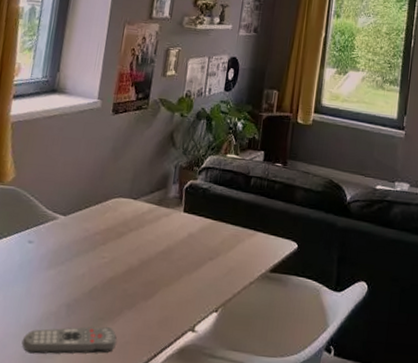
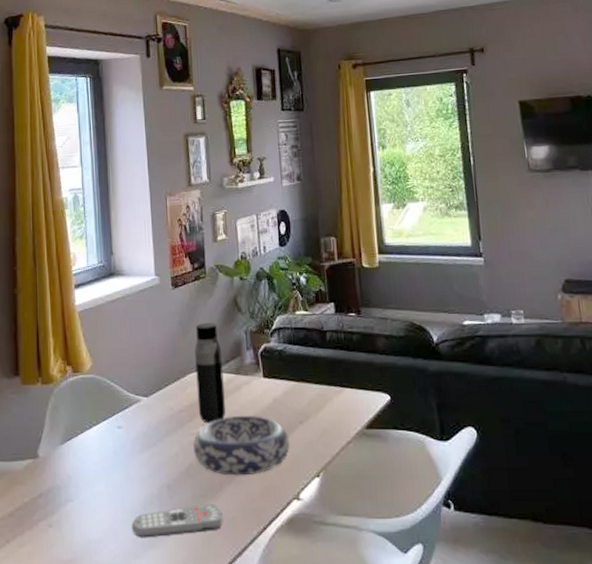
decorative bowl: none [101,245,197,303] -> present [194,415,290,476]
water bottle: none [113,152,149,249] -> present [195,323,226,423]

